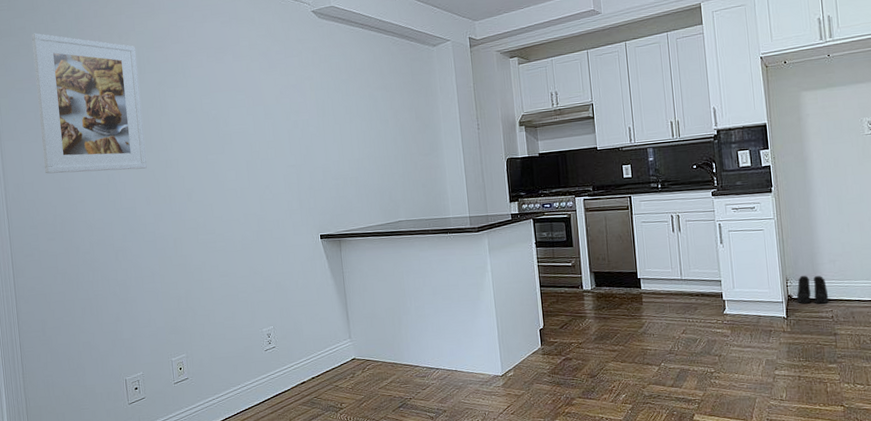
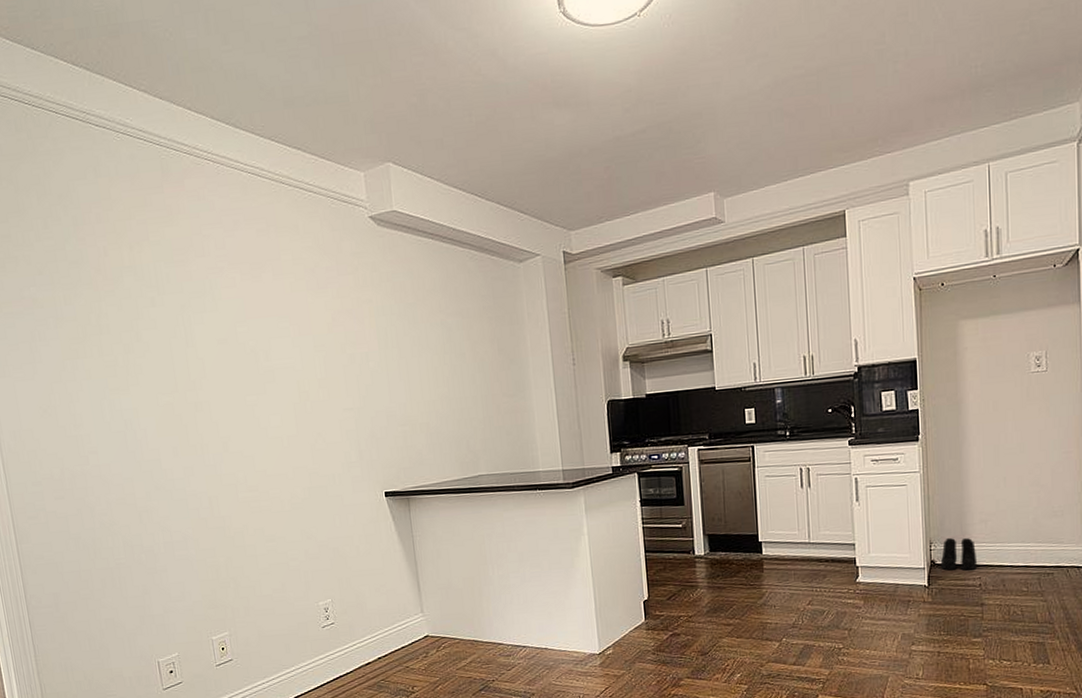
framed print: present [32,33,147,174] -> none [19,242,172,419]

